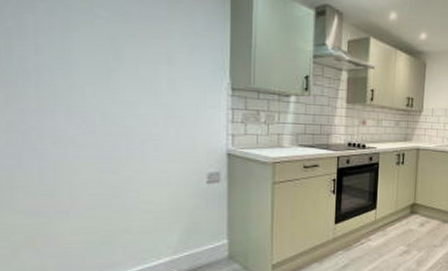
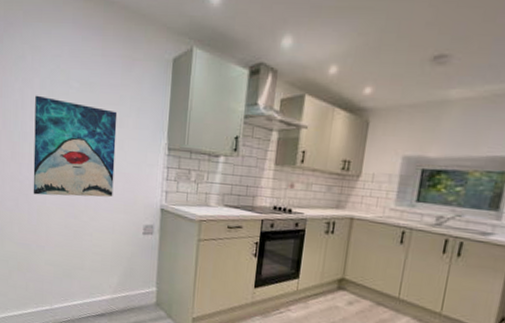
wall art: none [41,22,165,148] -> present [33,95,118,198]

